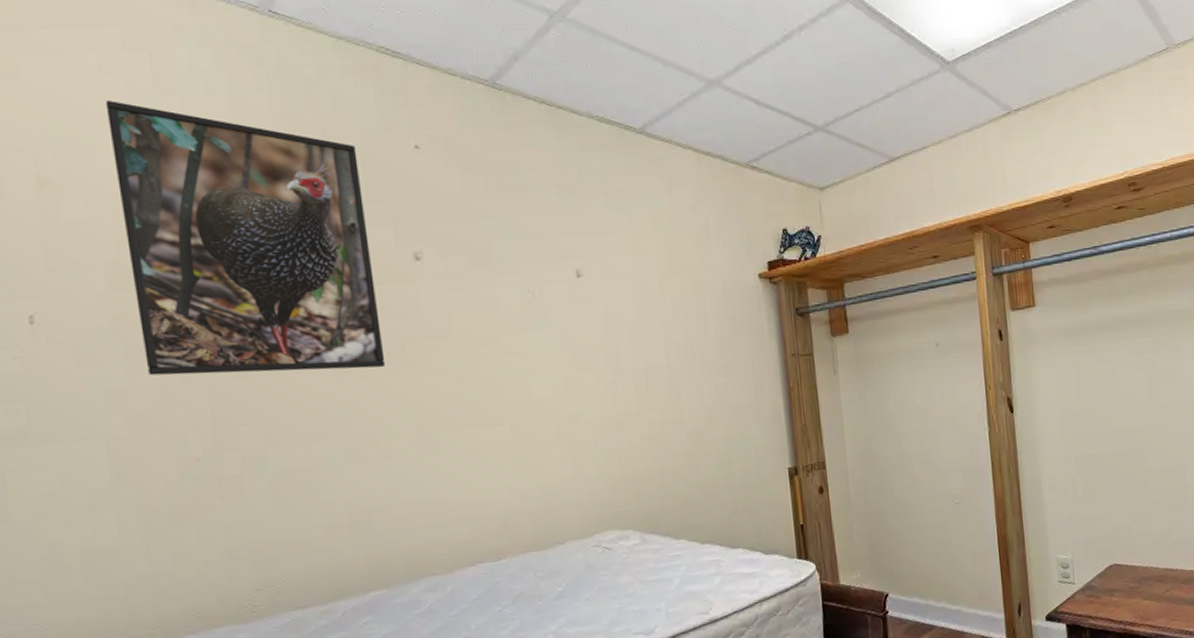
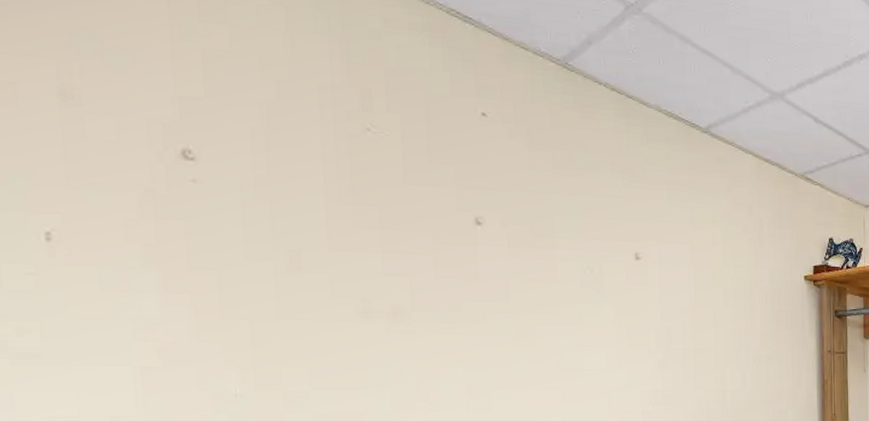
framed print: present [105,101,386,376] -> none [142,18,440,325]

